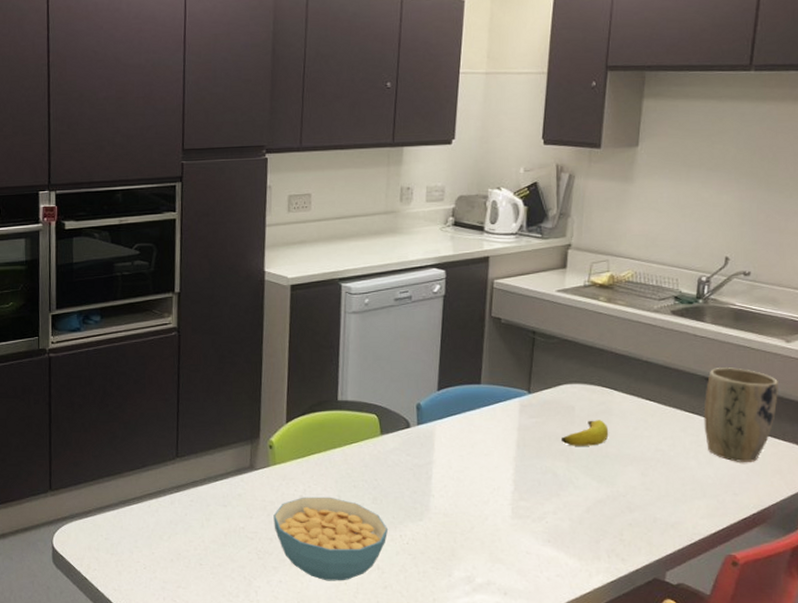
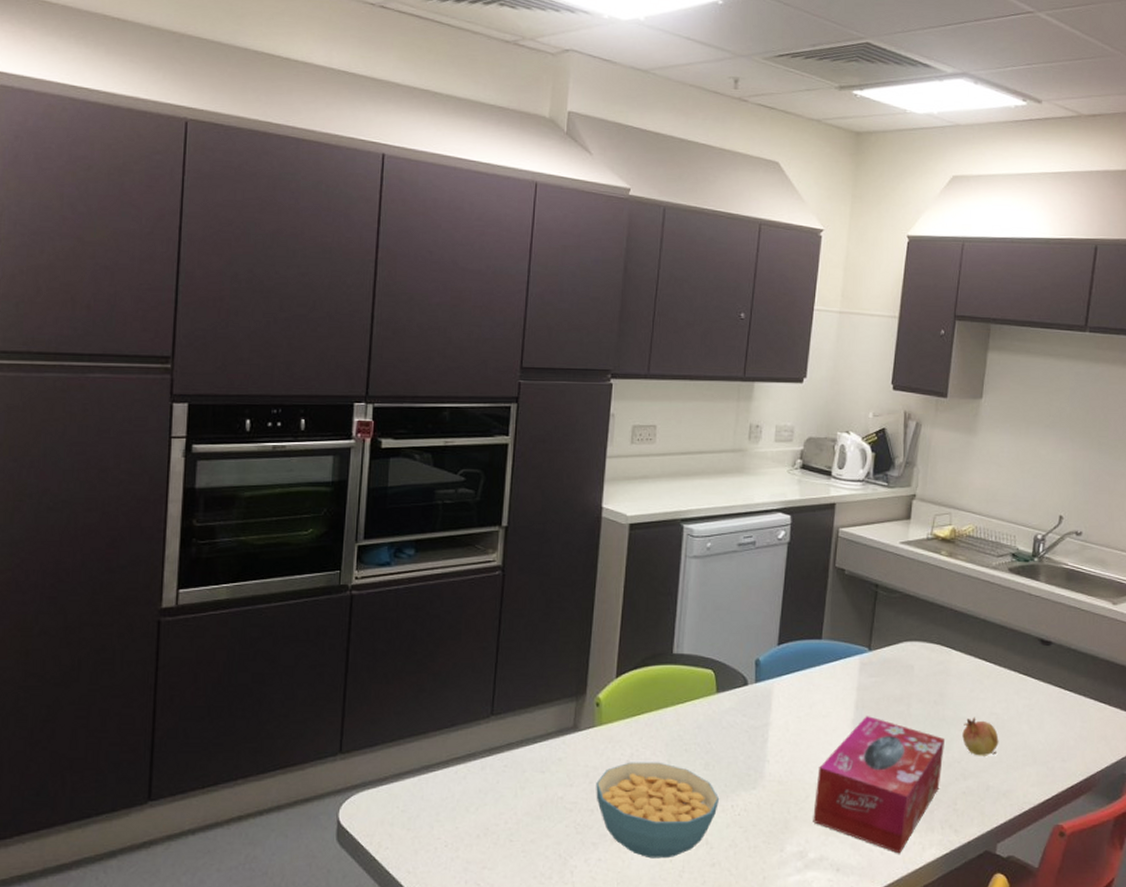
tissue box: none [479,454,609,580] -> present [813,716,944,854]
banana: present [560,420,609,446] -> none [899,680,946,708]
fruit: none [627,453,666,490] -> present [962,716,999,756]
plant pot: present [703,367,778,462] -> none [1036,629,1105,727]

